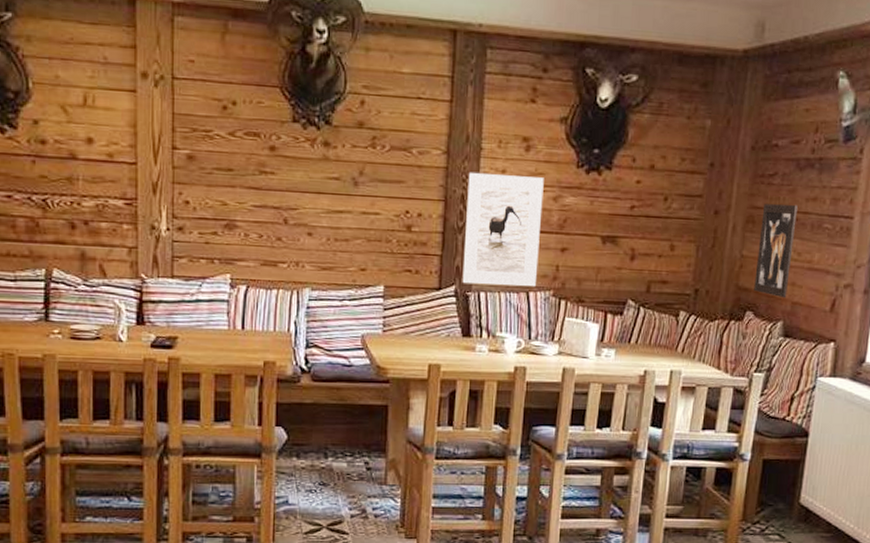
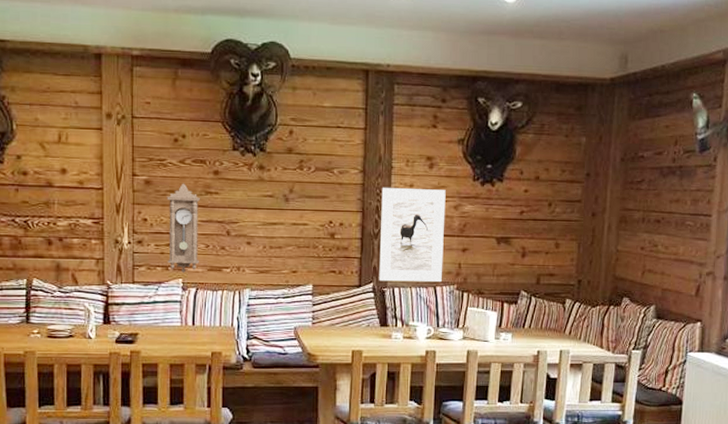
pendulum clock: none [213,159,254,268] -> present [167,183,201,274]
wall art: present [754,204,798,299] -> none [629,206,663,286]

